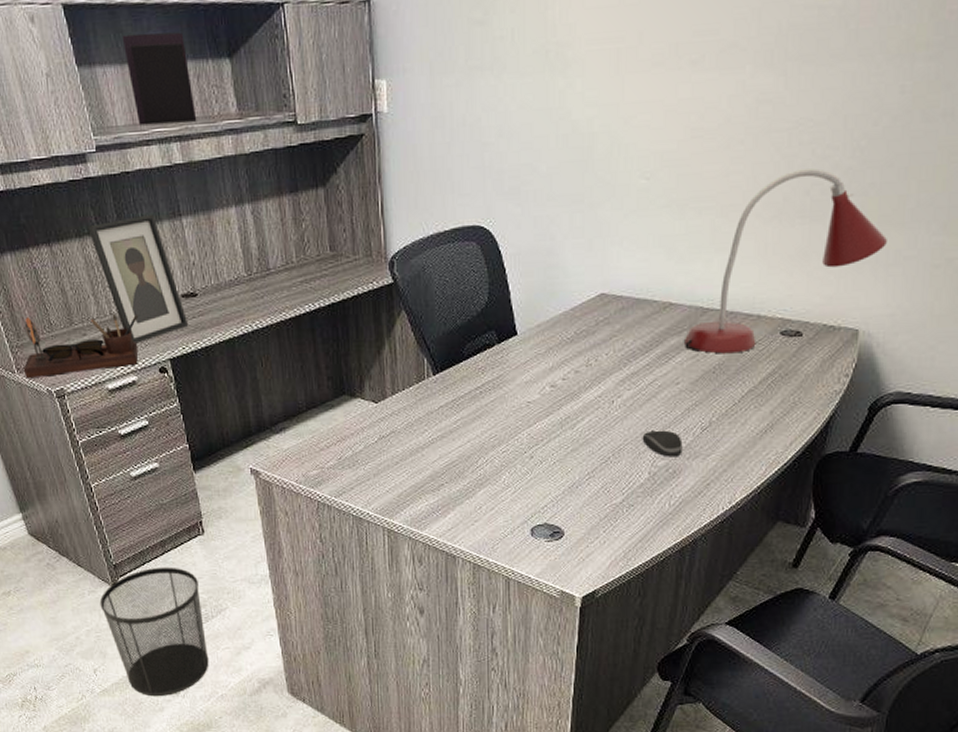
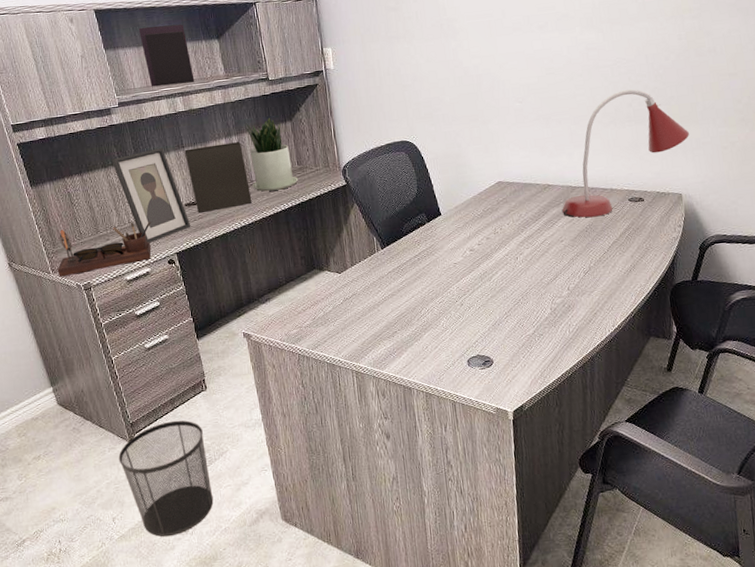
binder: none [182,213,268,309] -> present [184,142,252,214]
planter: none [262,180,329,285] -> present [245,117,298,192]
computer mouse: present [642,430,683,457] -> none [542,276,573,296]

